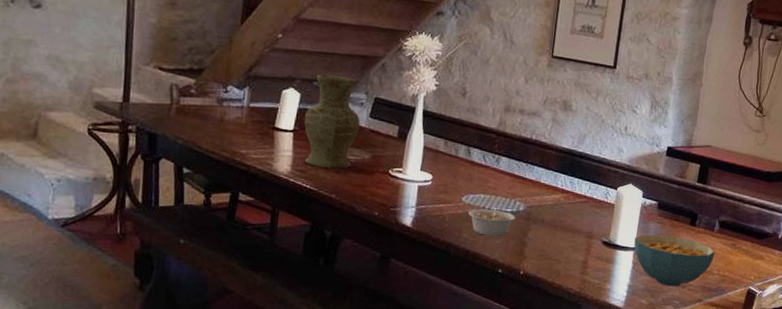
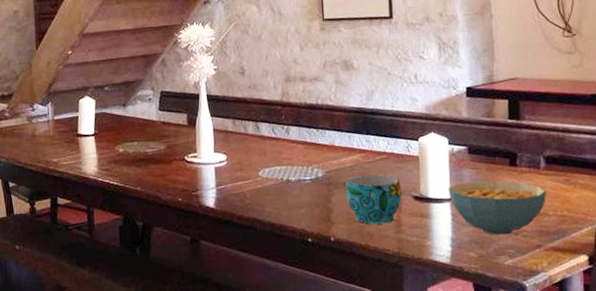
vase: present [304,74,360,169] -> none [101,77,151,164]
legume: present [468,209,525,237] -> none [268,178,325,207]
cup: none [542,214,594,264] -> present [345,175,402,224]

